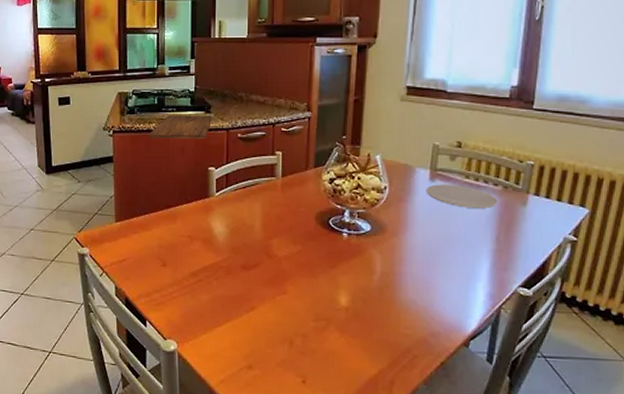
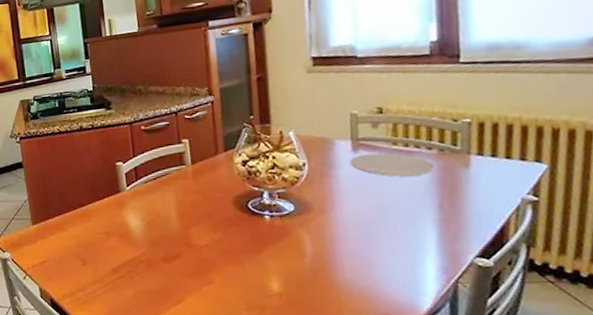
cutting board: present [148,115,212,140] -> none [53,111,113,141]

